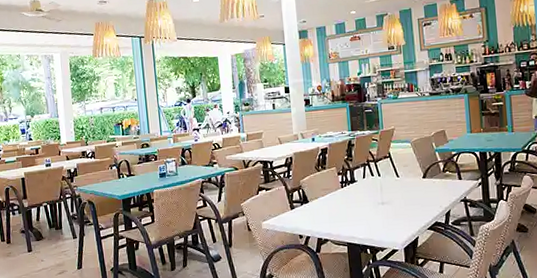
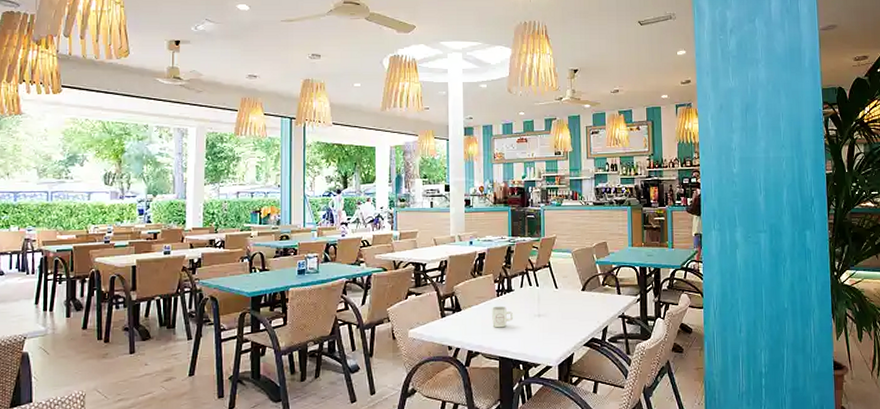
mug: none [337,196,358,217] -> present [492,306,513,328]

